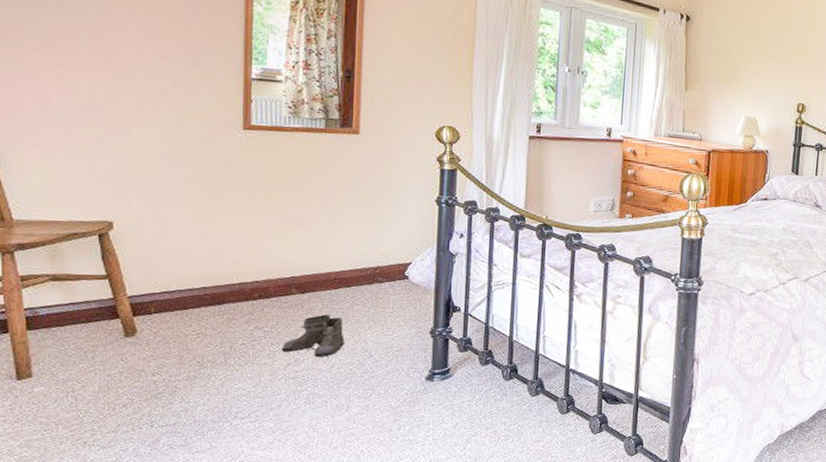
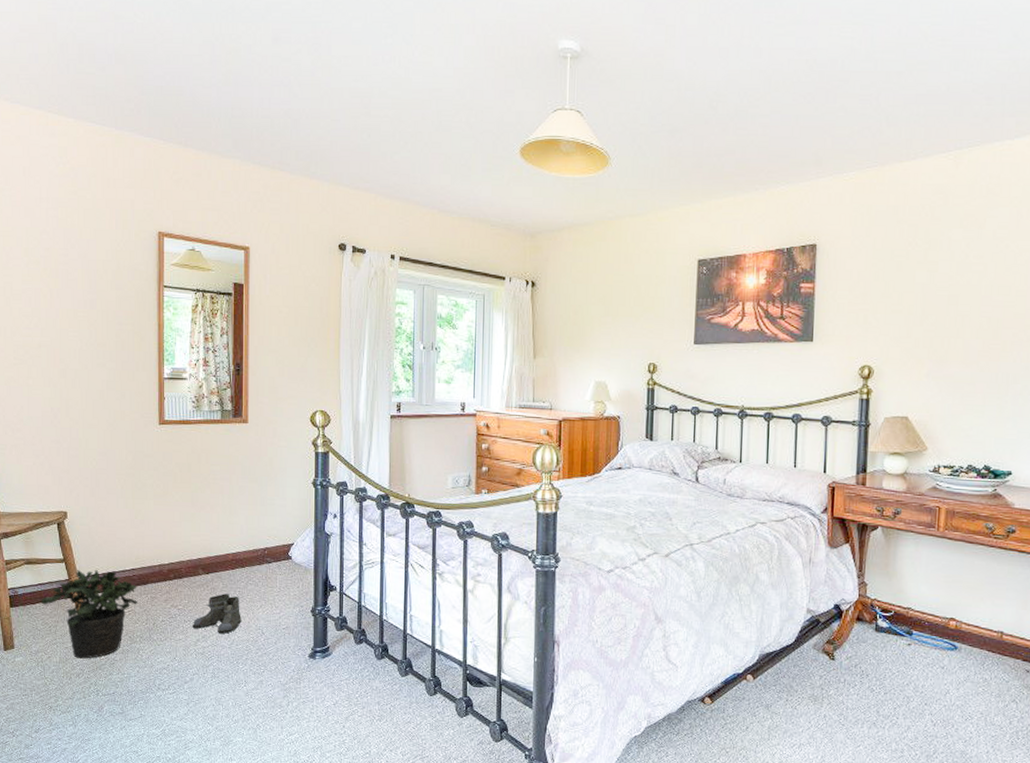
potted plant: none [73,287,209,387] -> present [41,569,137,659]

